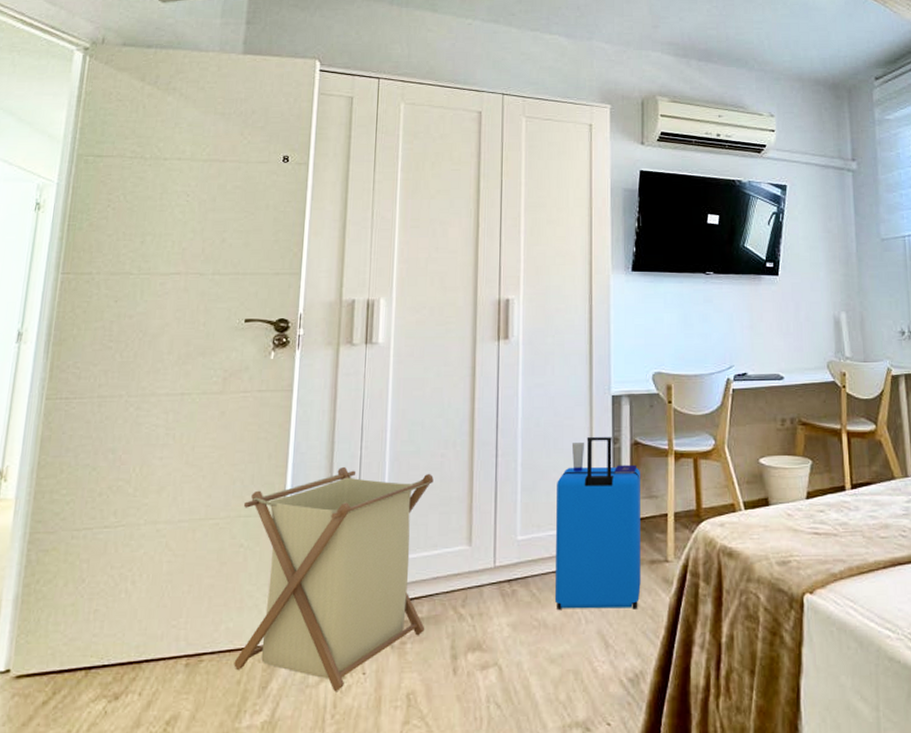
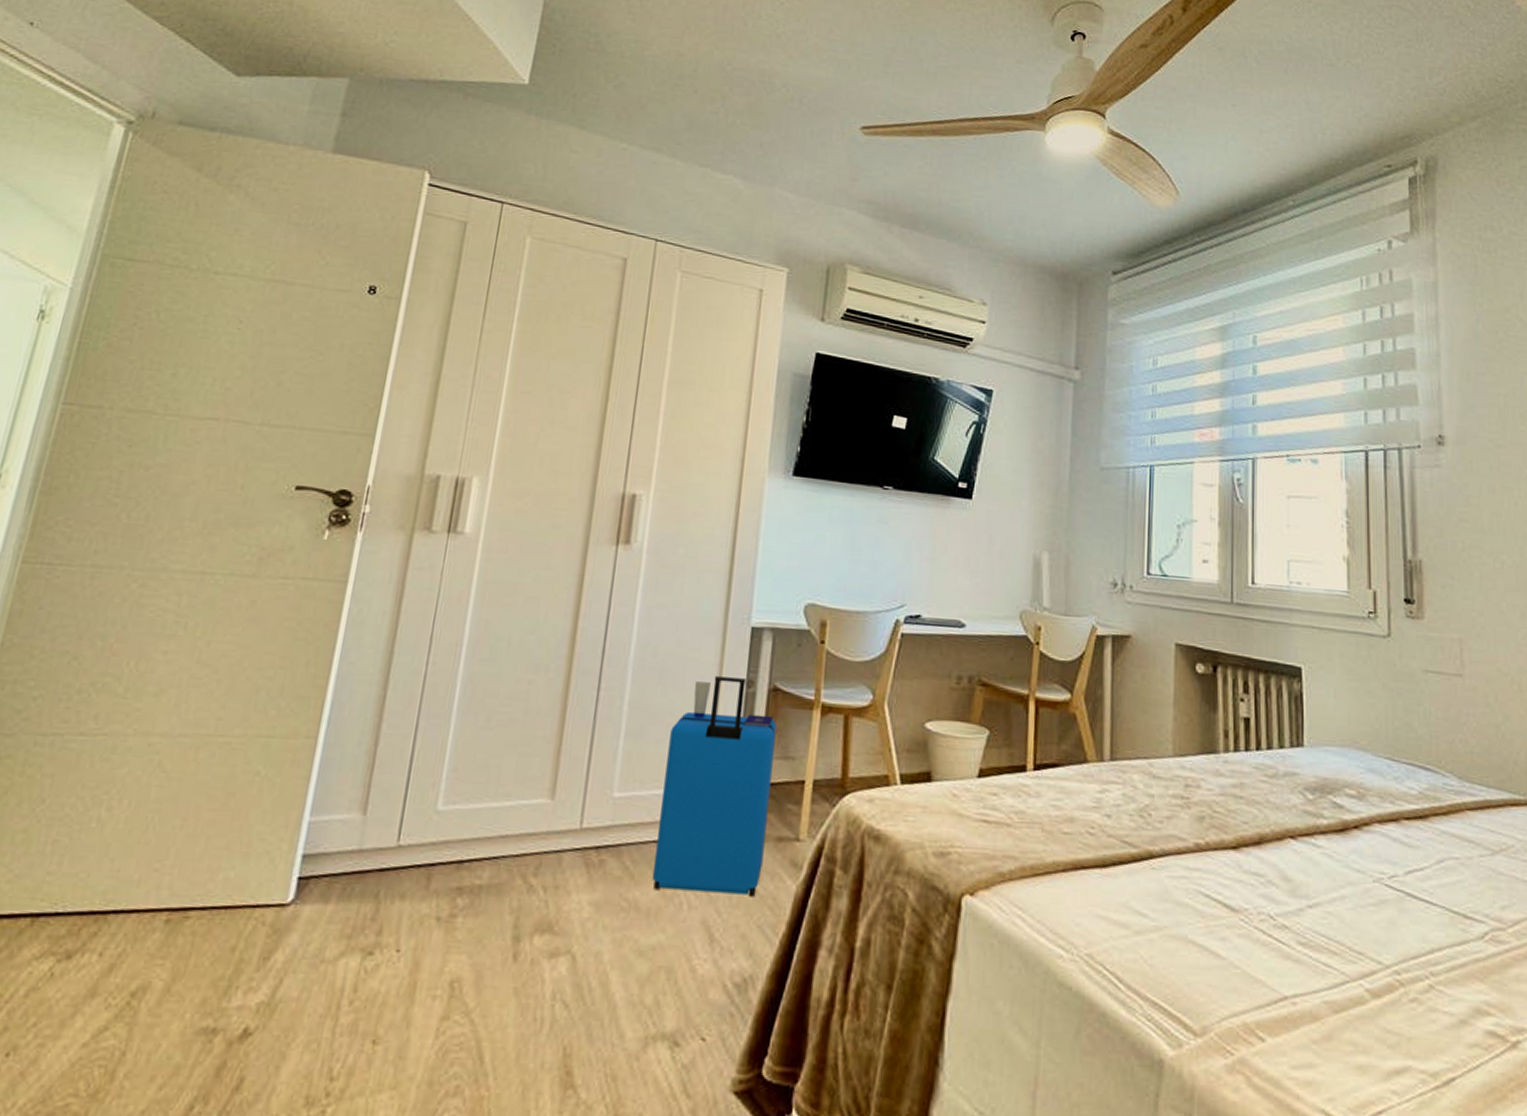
laundry basket: present [234,466,434,691] -> none [229,684,516,970]

